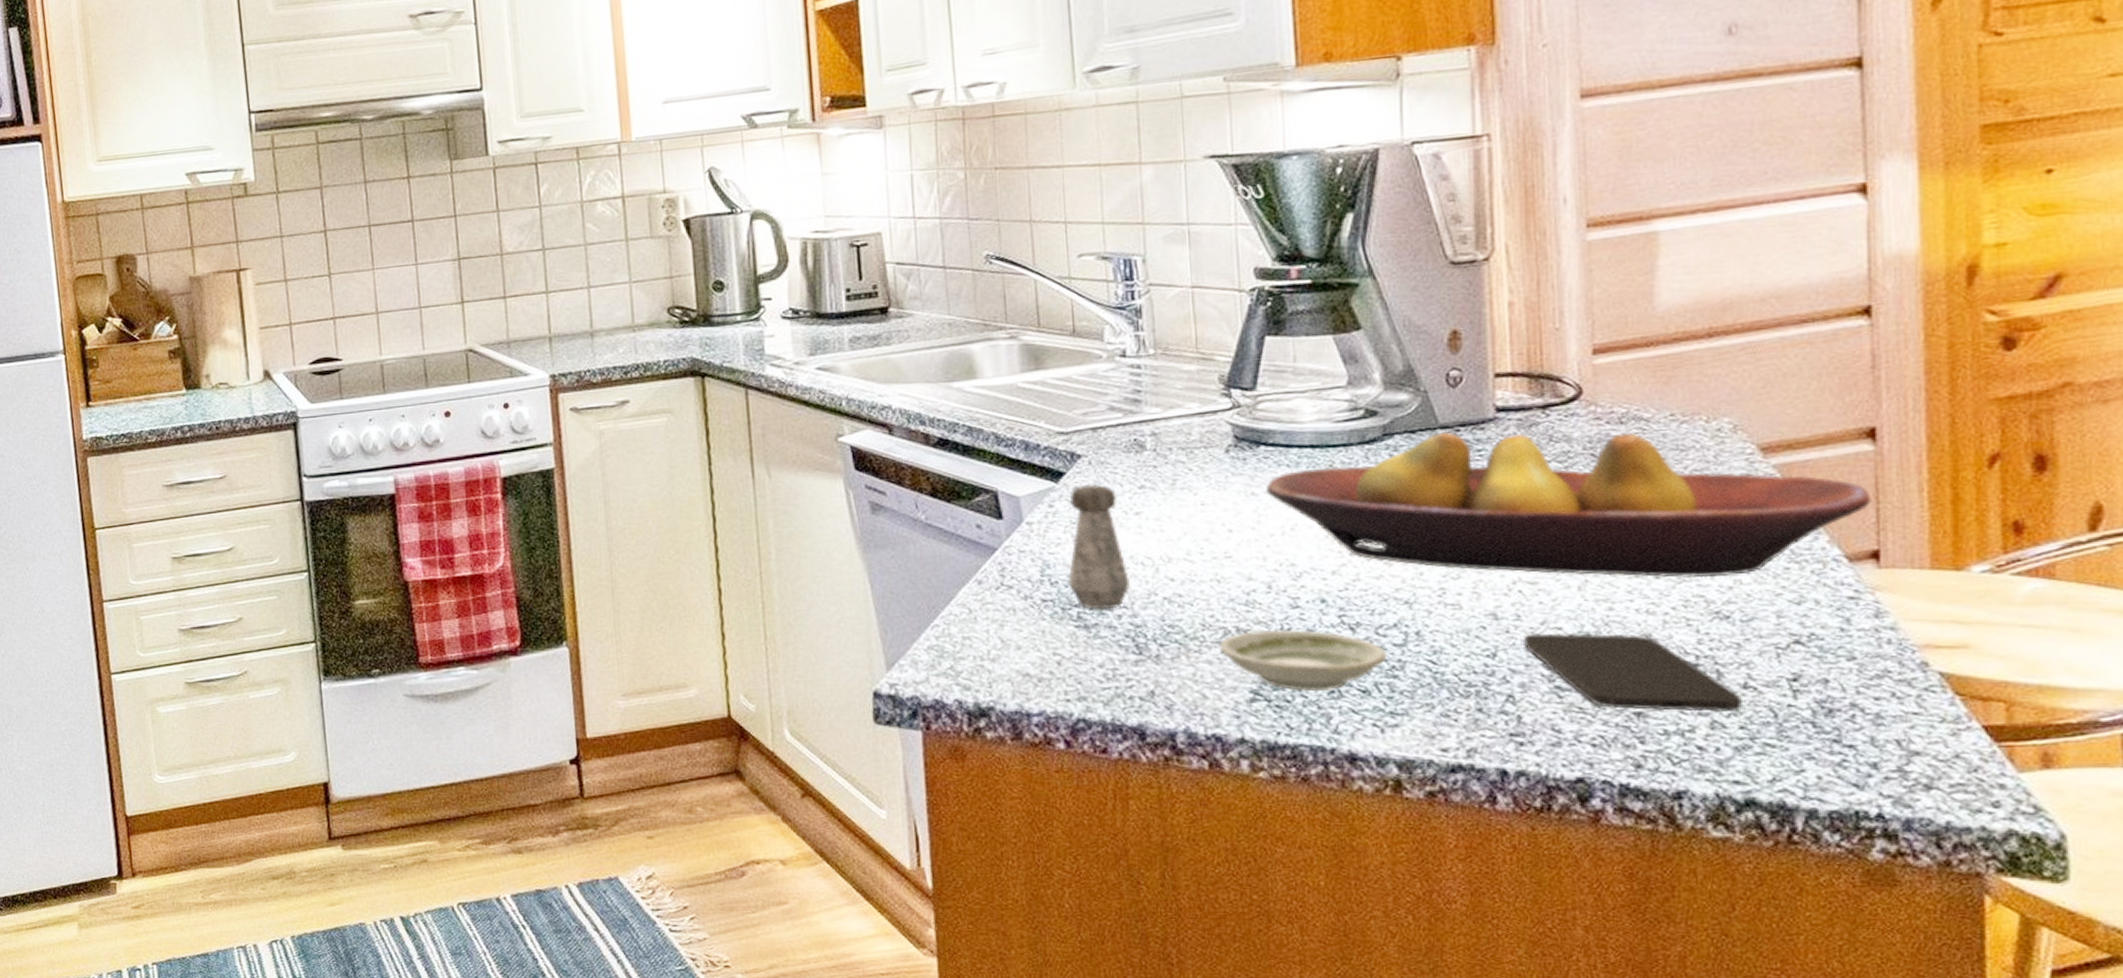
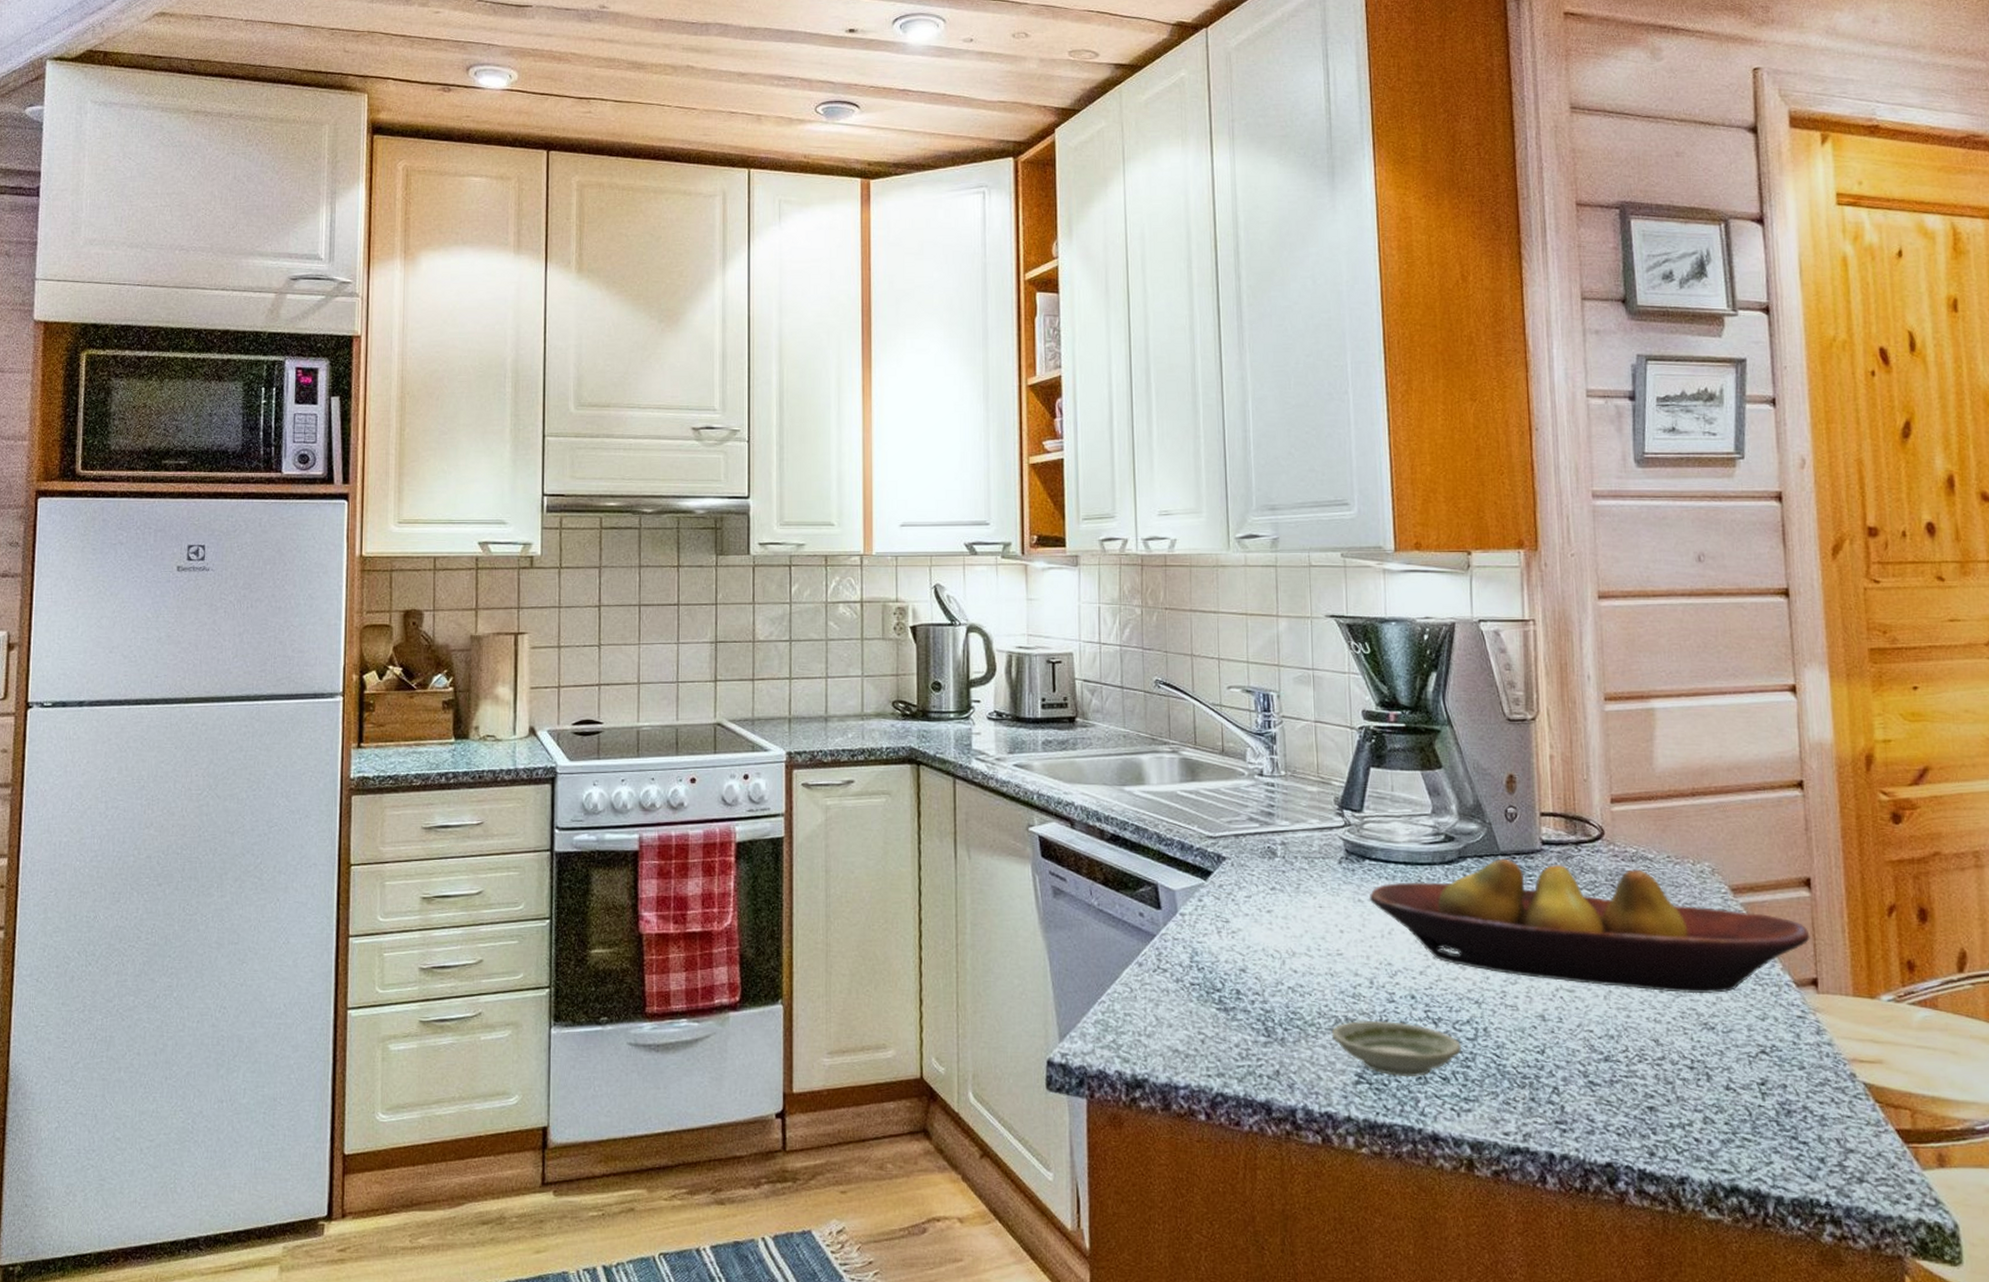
salt shaker: present [1067,484,1130,610] -> none [1212,884,1262,995]
smartphone: present [1522,632,1742,713] -> none [1564,1034,1726,1110]

